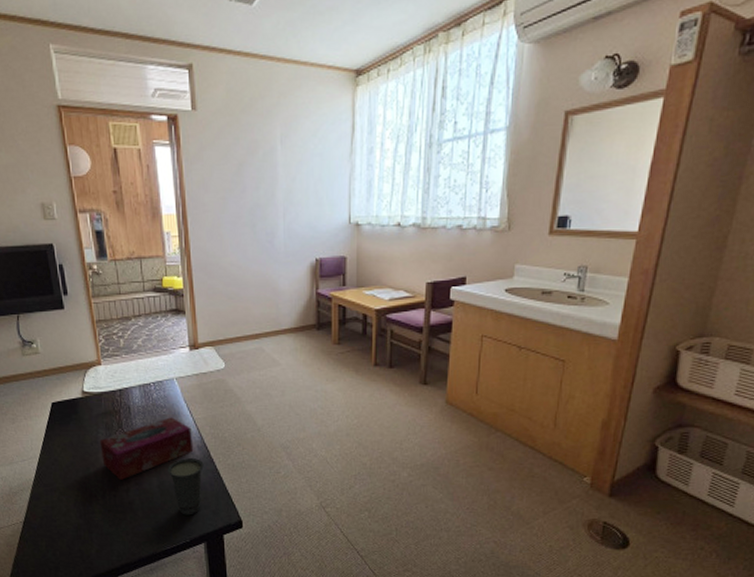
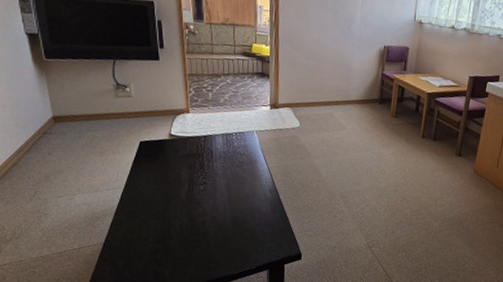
tissue box: present [99,417,194,480] -> none [182,163,266,213]
cup: present [167,458,204,516] -> none [241,199,273,247]

